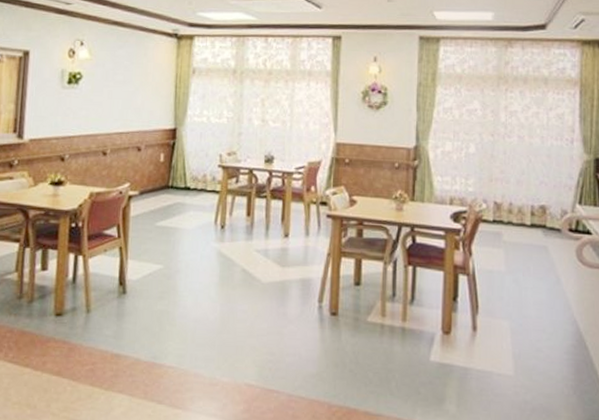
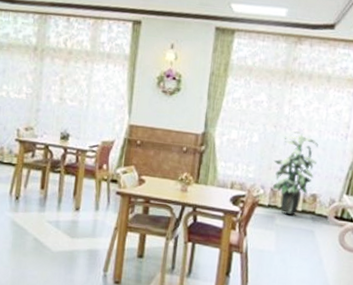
indoor plant: none [494,137,542,231] -> present [272,130,319,216]

